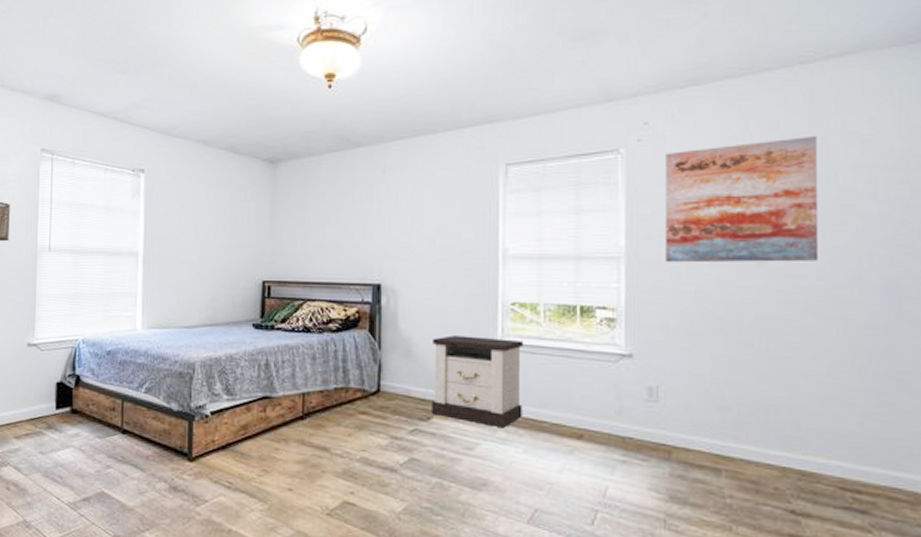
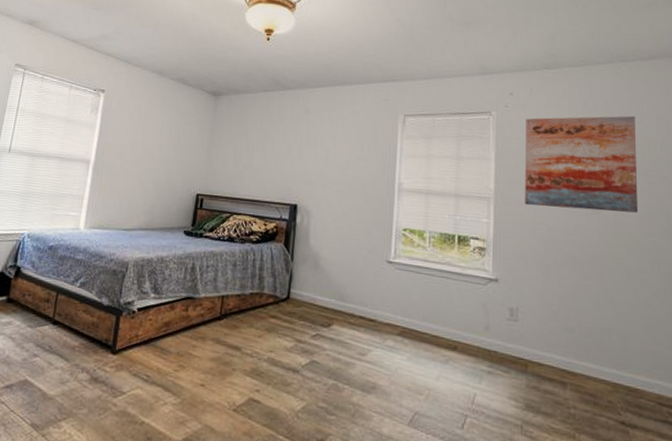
nightstand: present [432,335,523,429] -> none [332,253,411,338]

